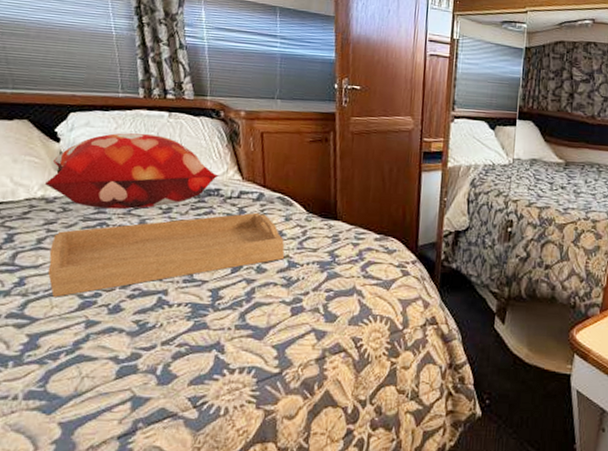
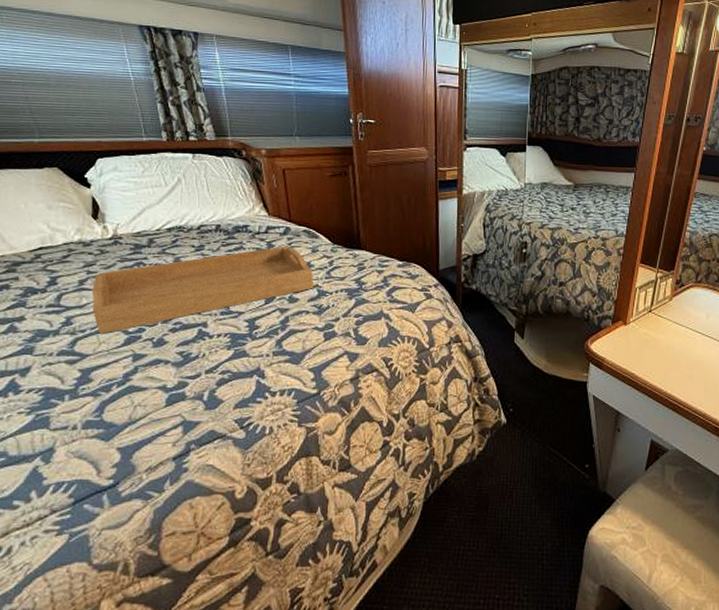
decorative pillow: present [45,133,219,210] -> none [81,176,246,249]

